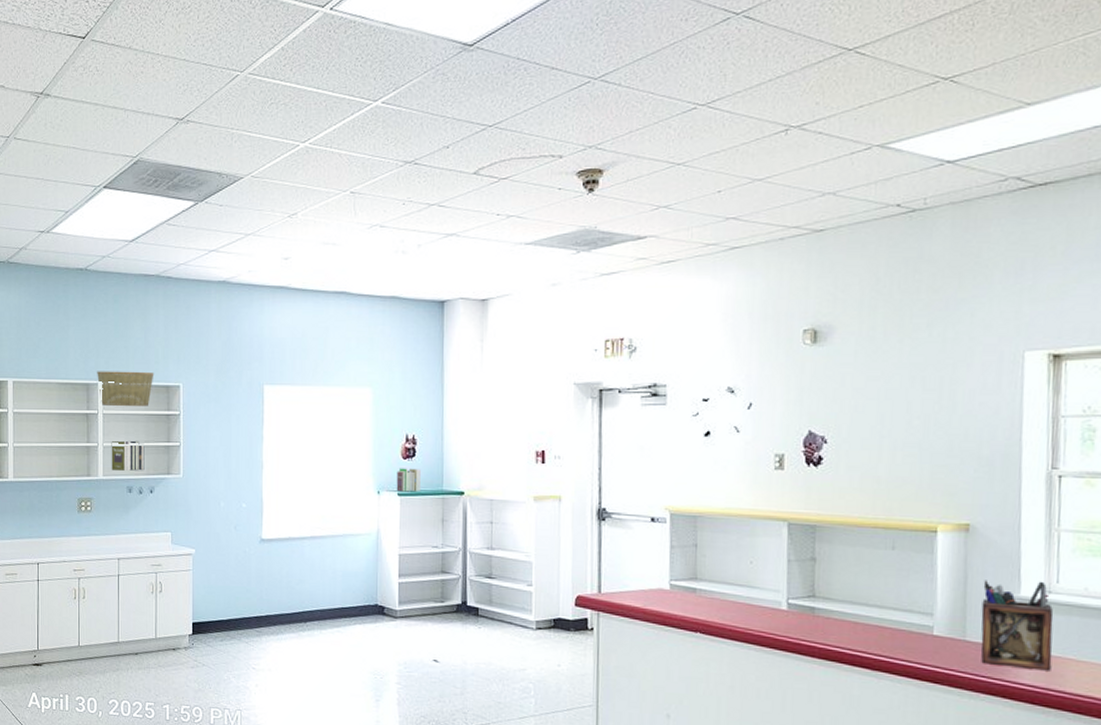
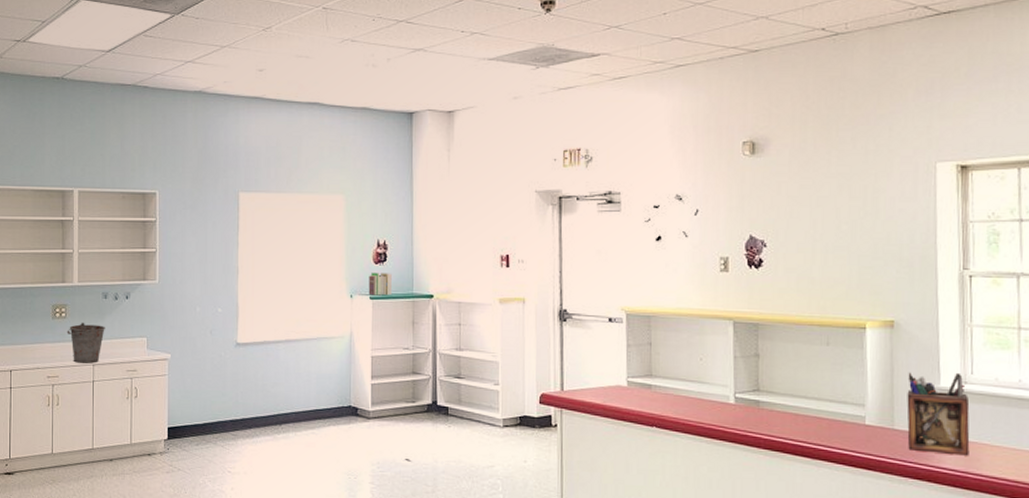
bucket: none [92,516,130,558] -> present [67,322,105,365]
basket: present [97,371,154,407] -> none [73,178,131,214]
books: present [111,440,145,471] -> none [86,247,120,277]

